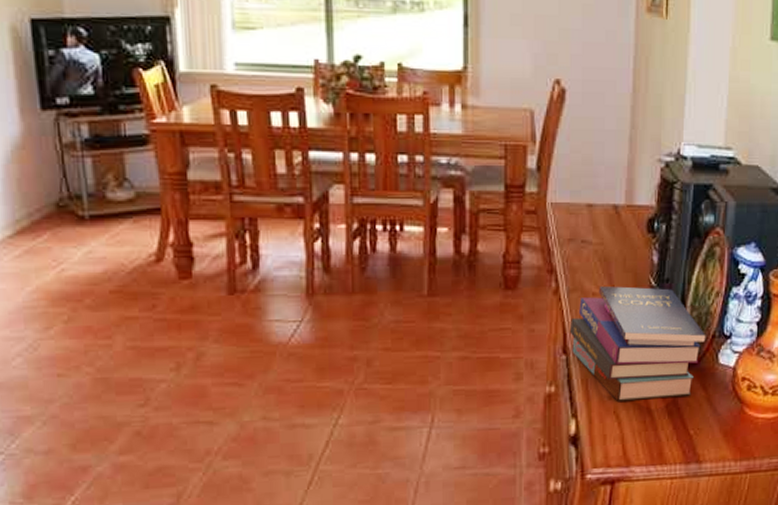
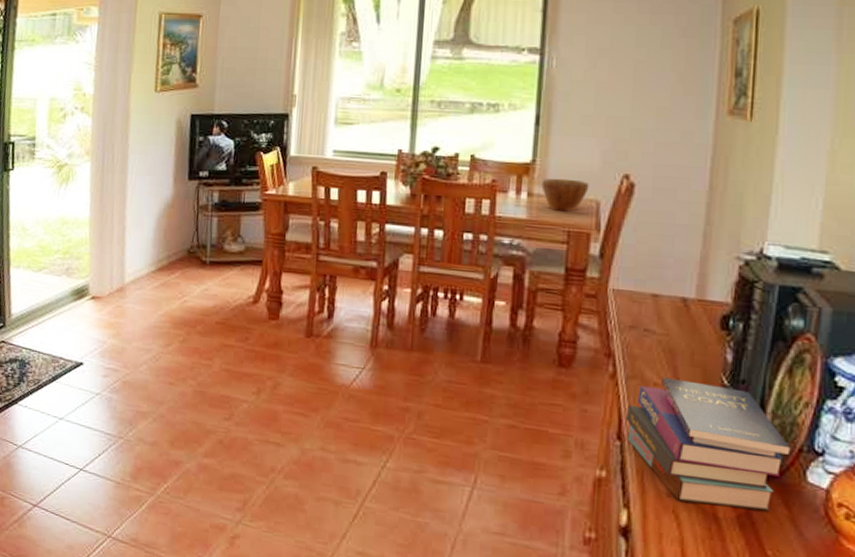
bowl: none [475,86,522,123] -> present [541,178,589,212]

